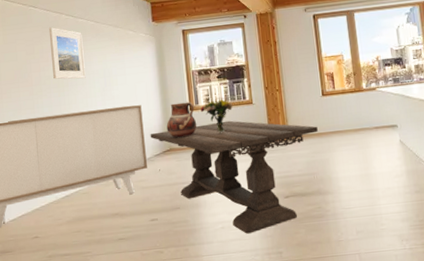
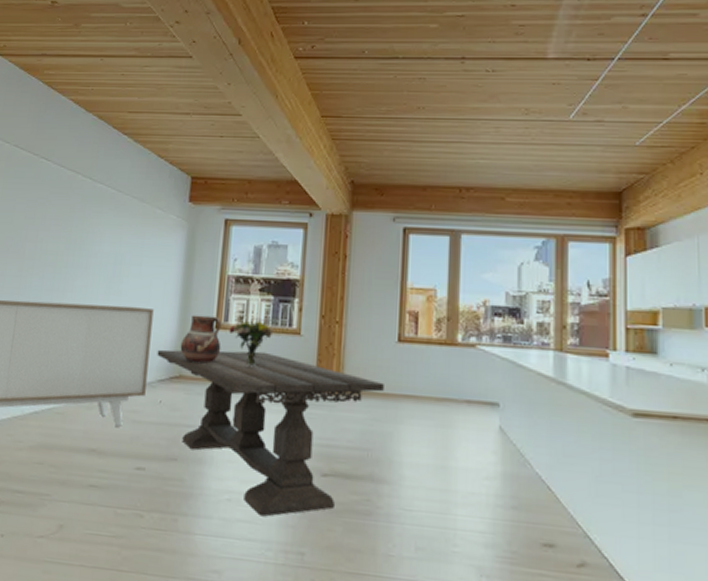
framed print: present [49,27,86,79] -> none [51,187,98,261]

